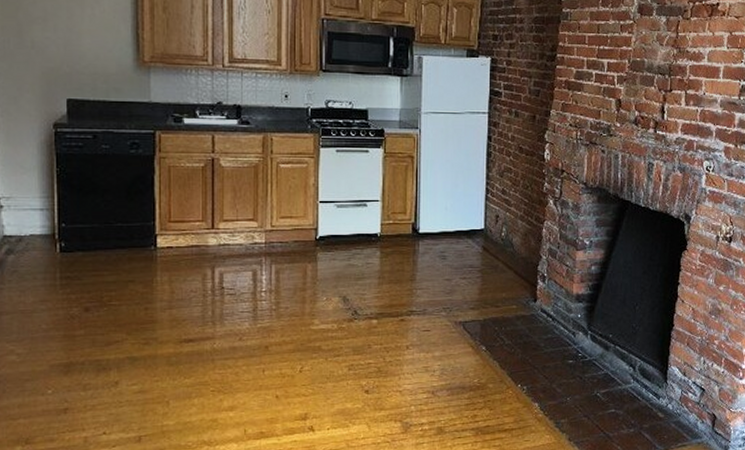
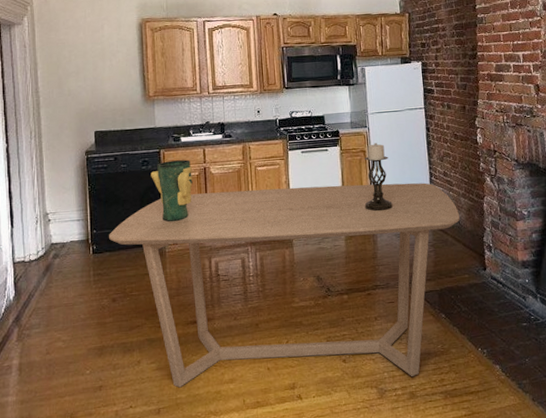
dining table: none [83,190,514,414] -> present [109,183,460,388]
vase: none [141,146,196,221] -> present [151,159,193,222]
candle holder: none [406,148,440,228] -> present [364,142,393,212]

